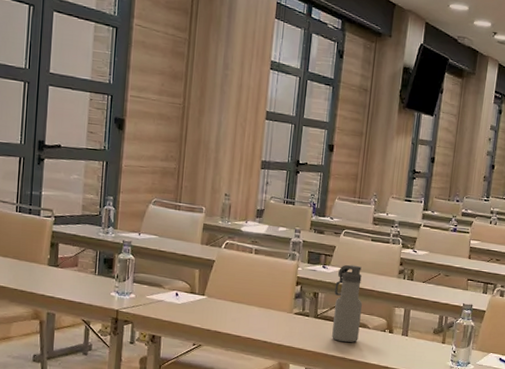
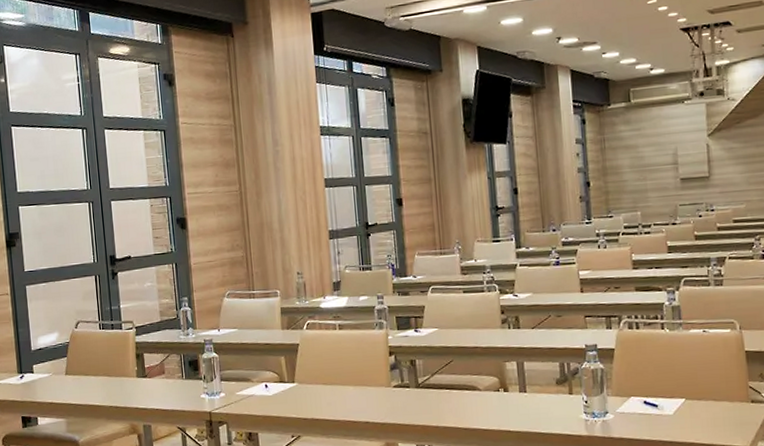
water bottle: present [332,264,362,343] -> none [432,322,470,410]

